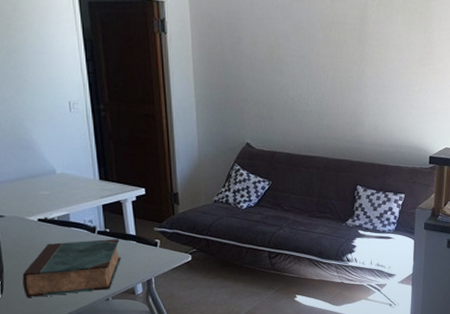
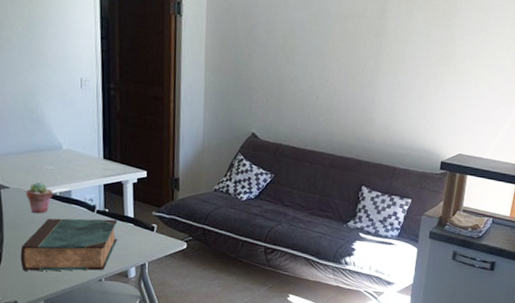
potted succulent: none [23,208,51,240] -> present [27,181,53,214]

